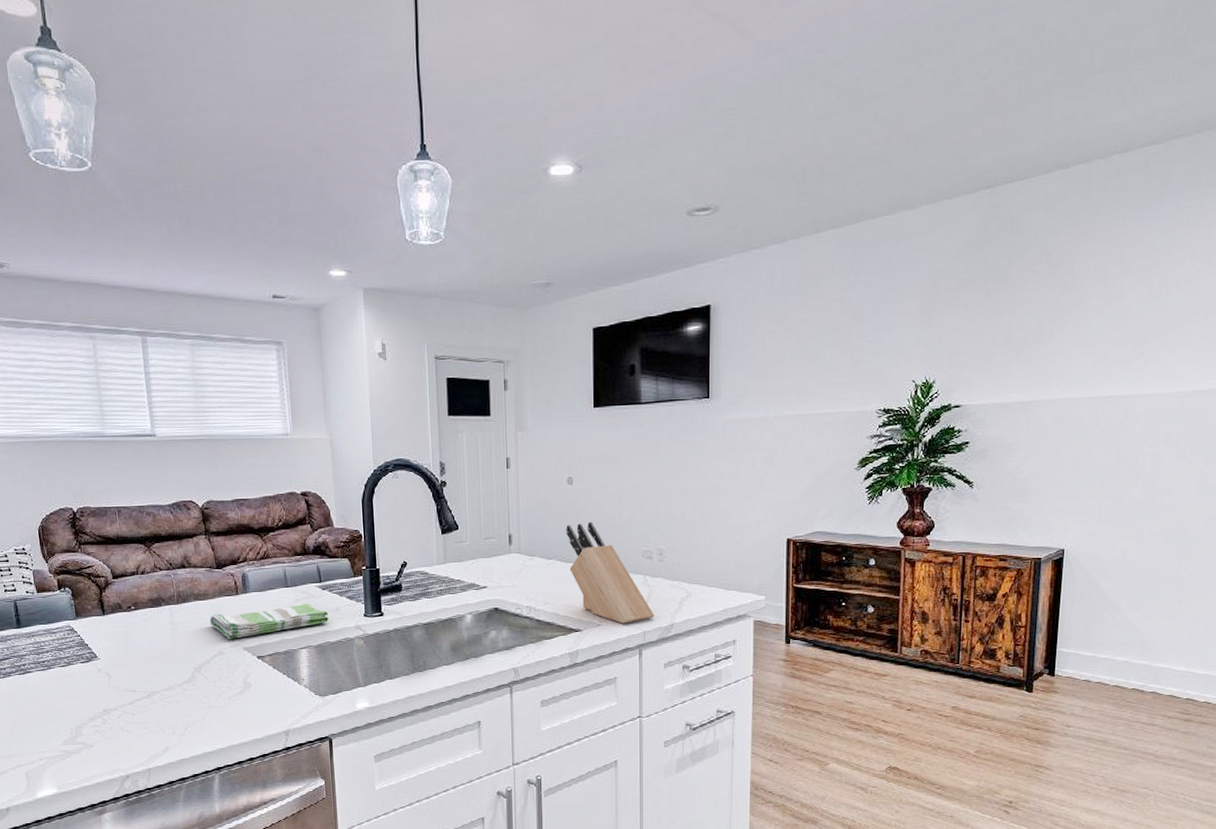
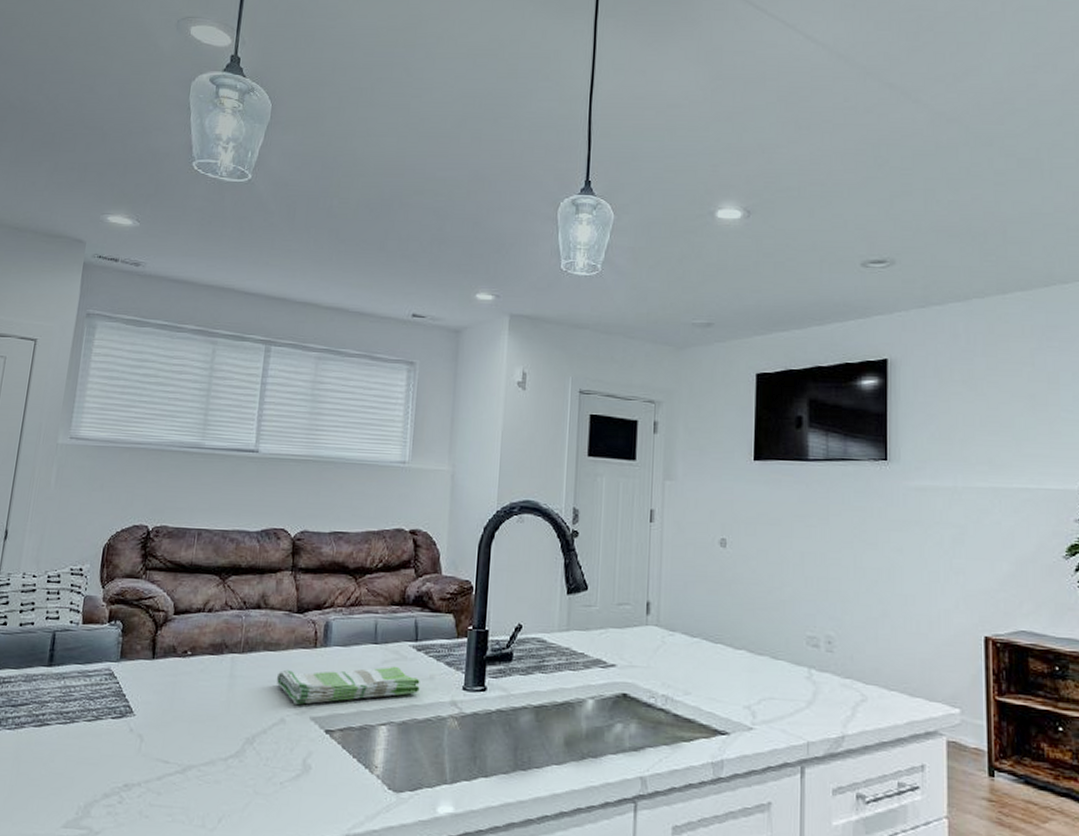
knife block: present [566,522,655,624] -> none [716,594,821,730]

